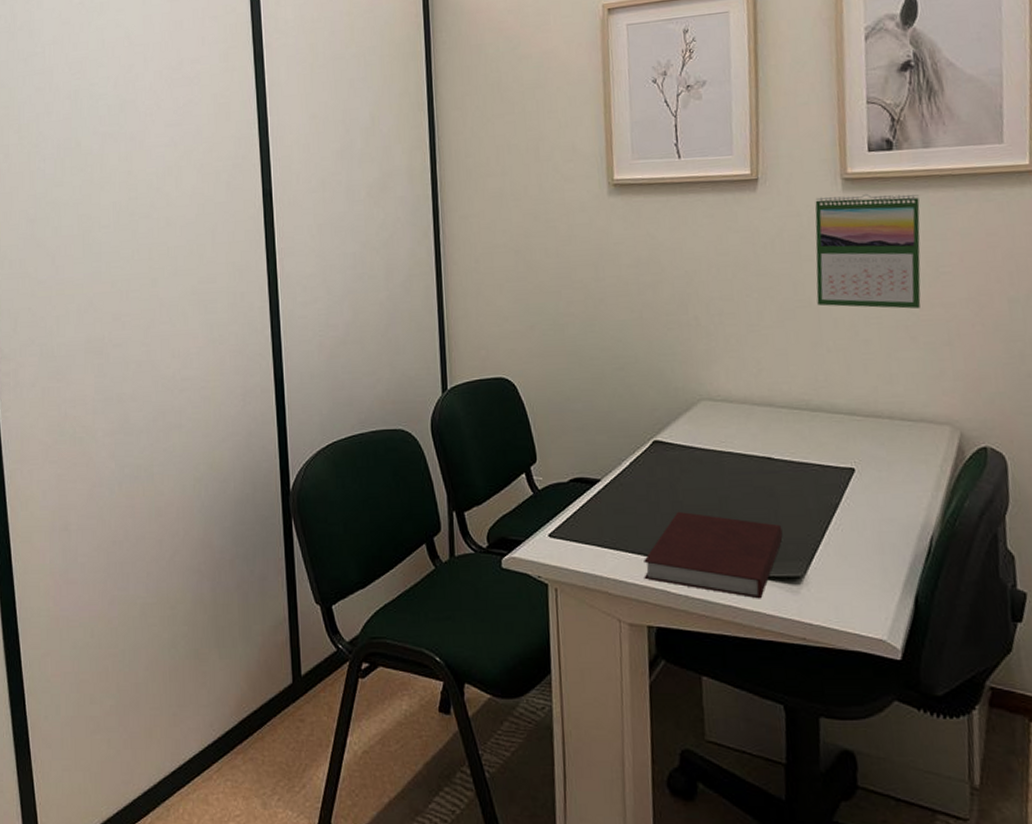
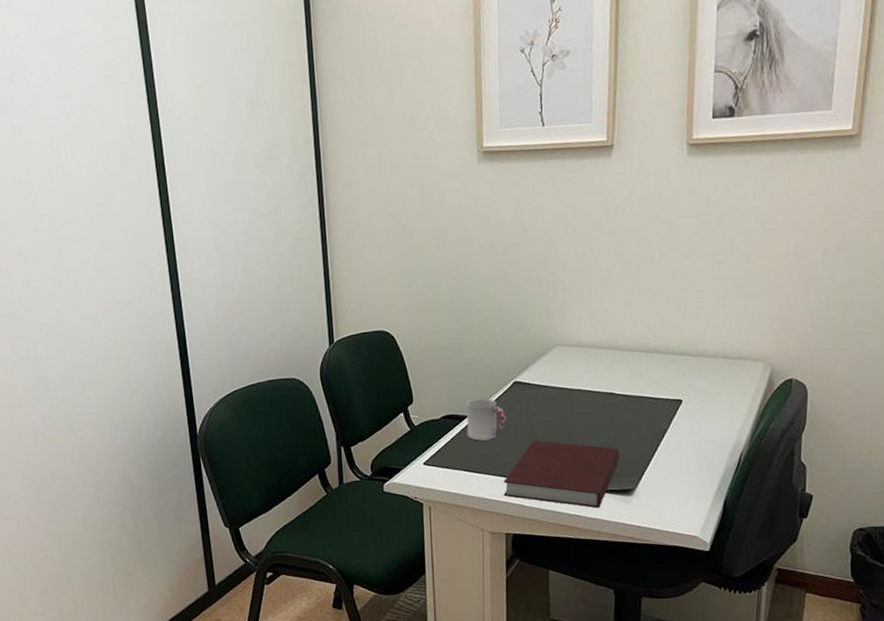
cup: none [598,459,646,510] -> present [466,398,507,441]
calendar: present [815,193,921,309] -> none [659,157,754,262]

